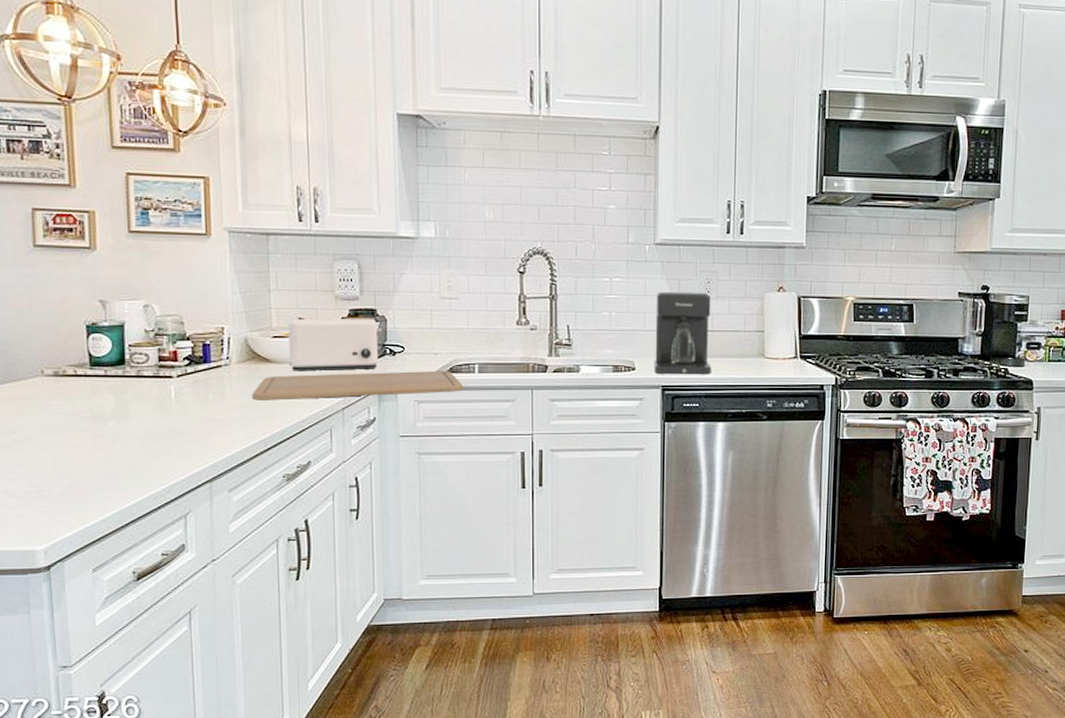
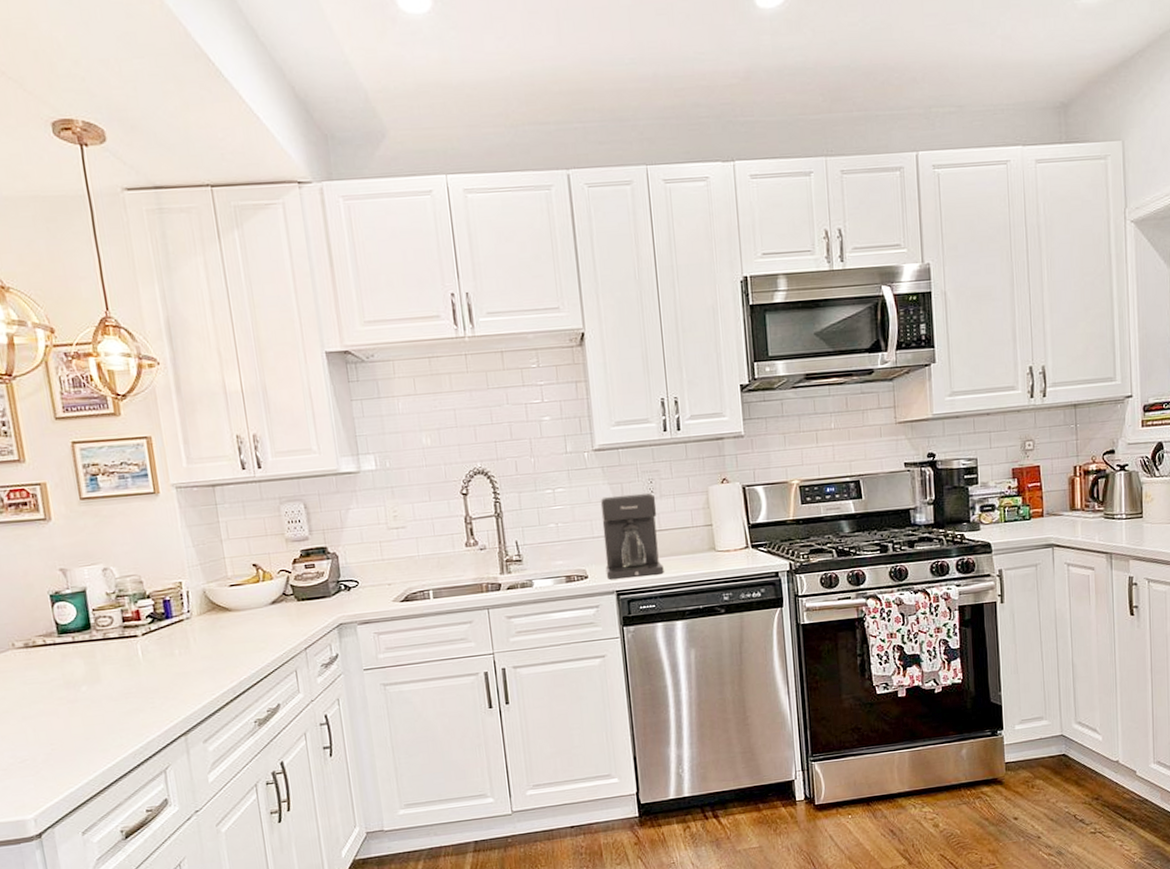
chopping board: present [252,370,464,401] -> none [216,599,421,650]
toaster: present [288,318,383,372] -> none [243,556,335,617]

